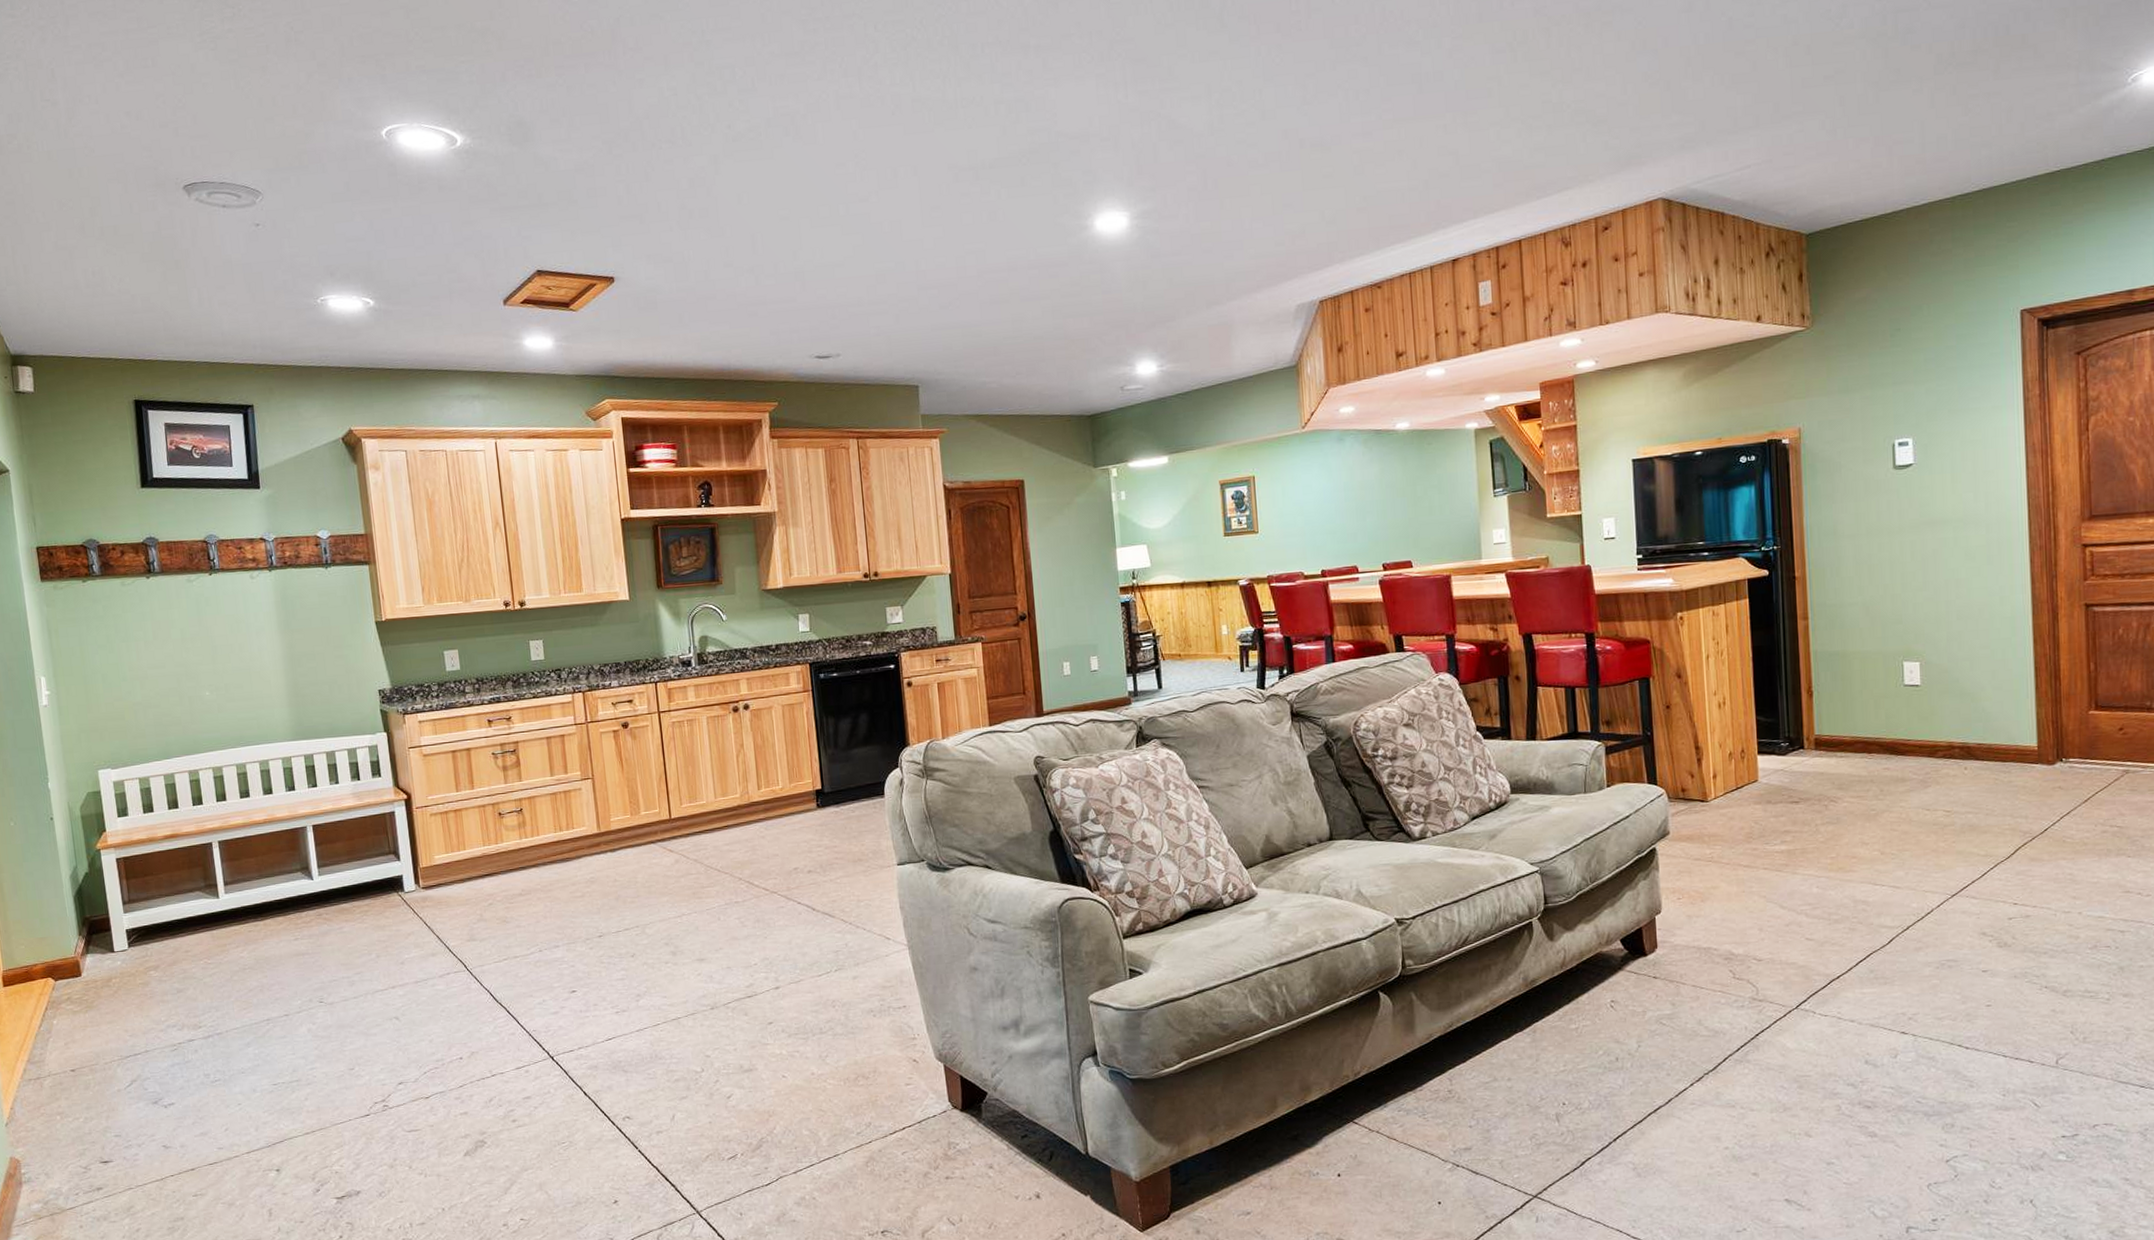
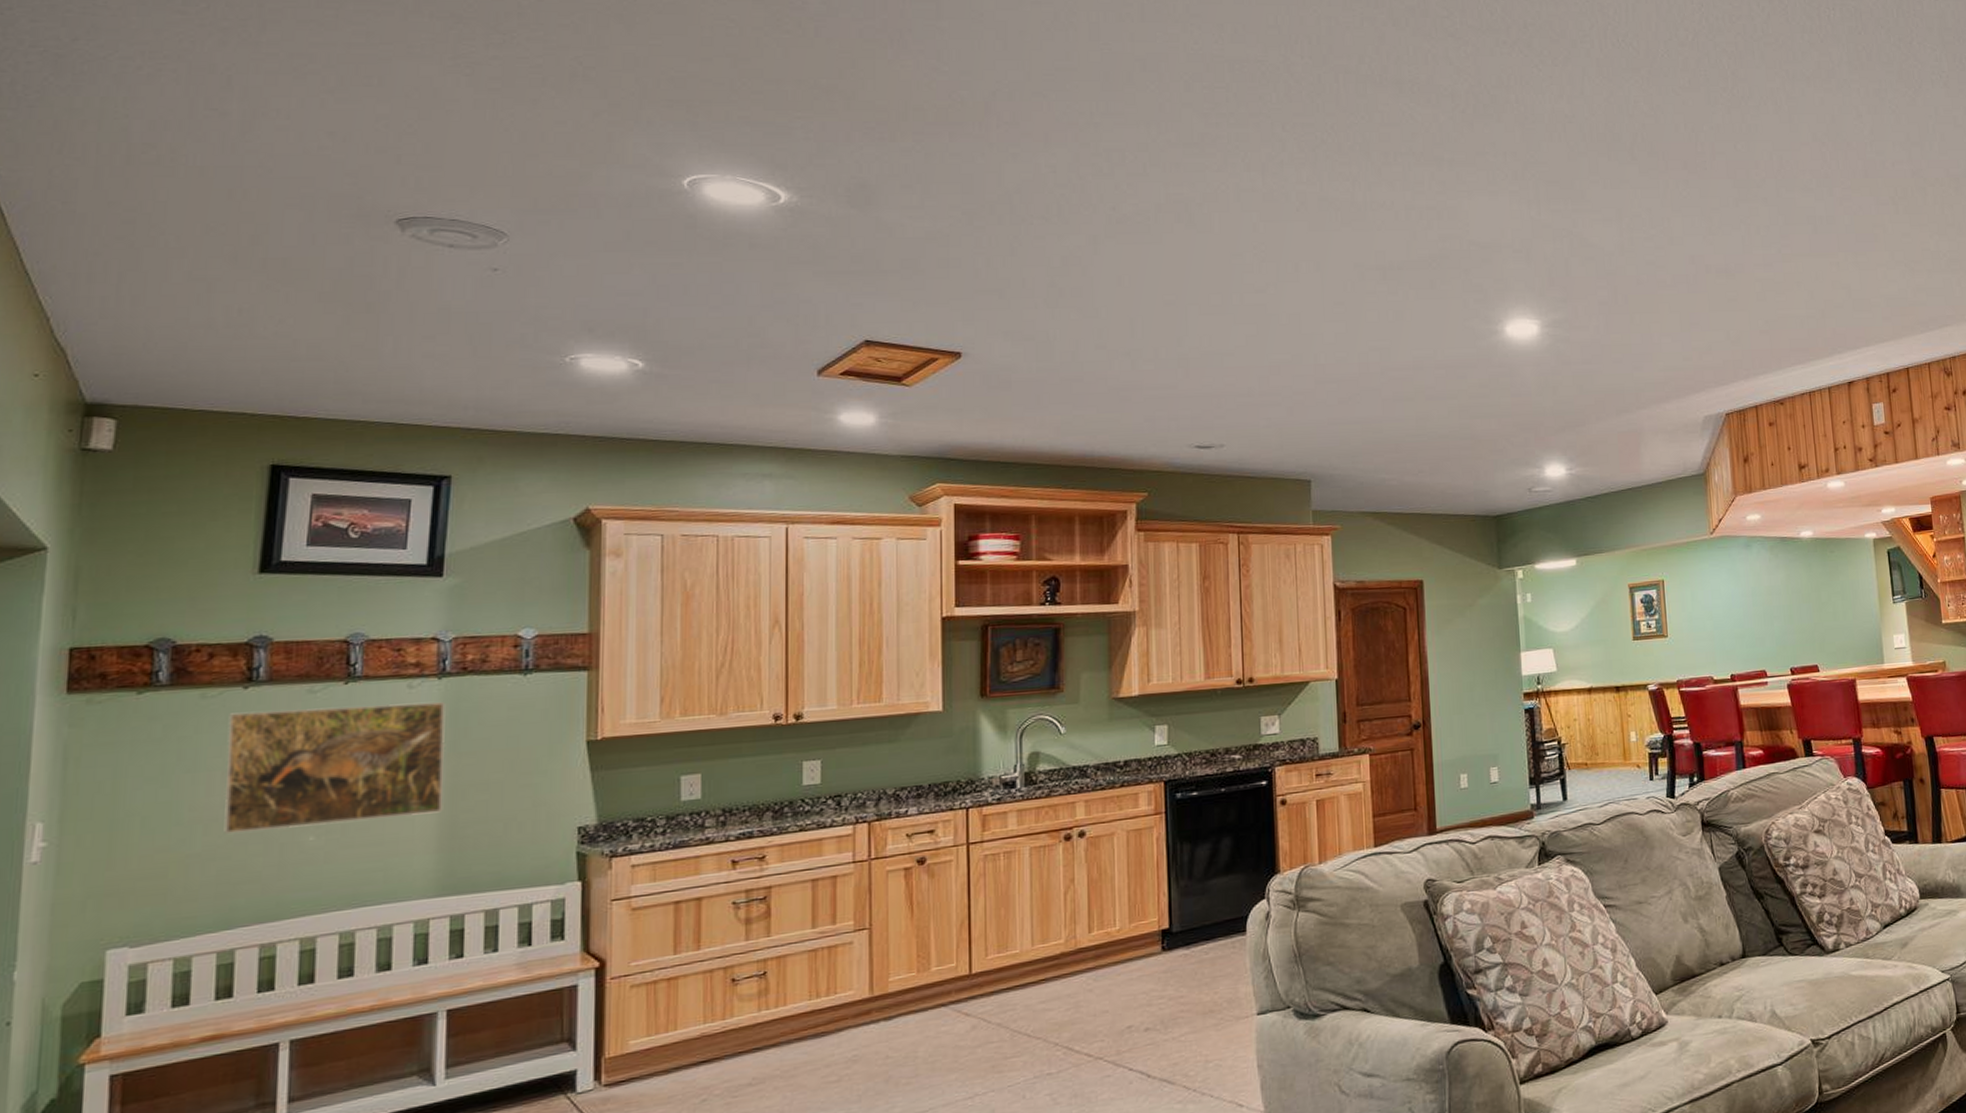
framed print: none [141,589,288,688] -> present [224,702,446,833]

